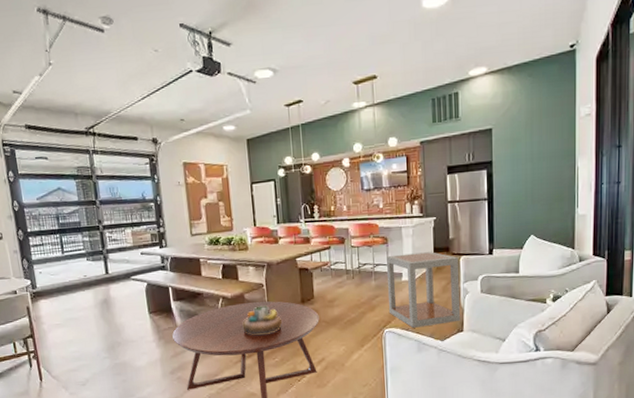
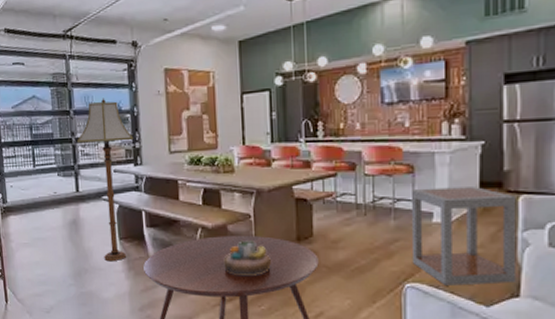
floor lamp: none [104,189,158,334] -> present [77,98,134,262]

